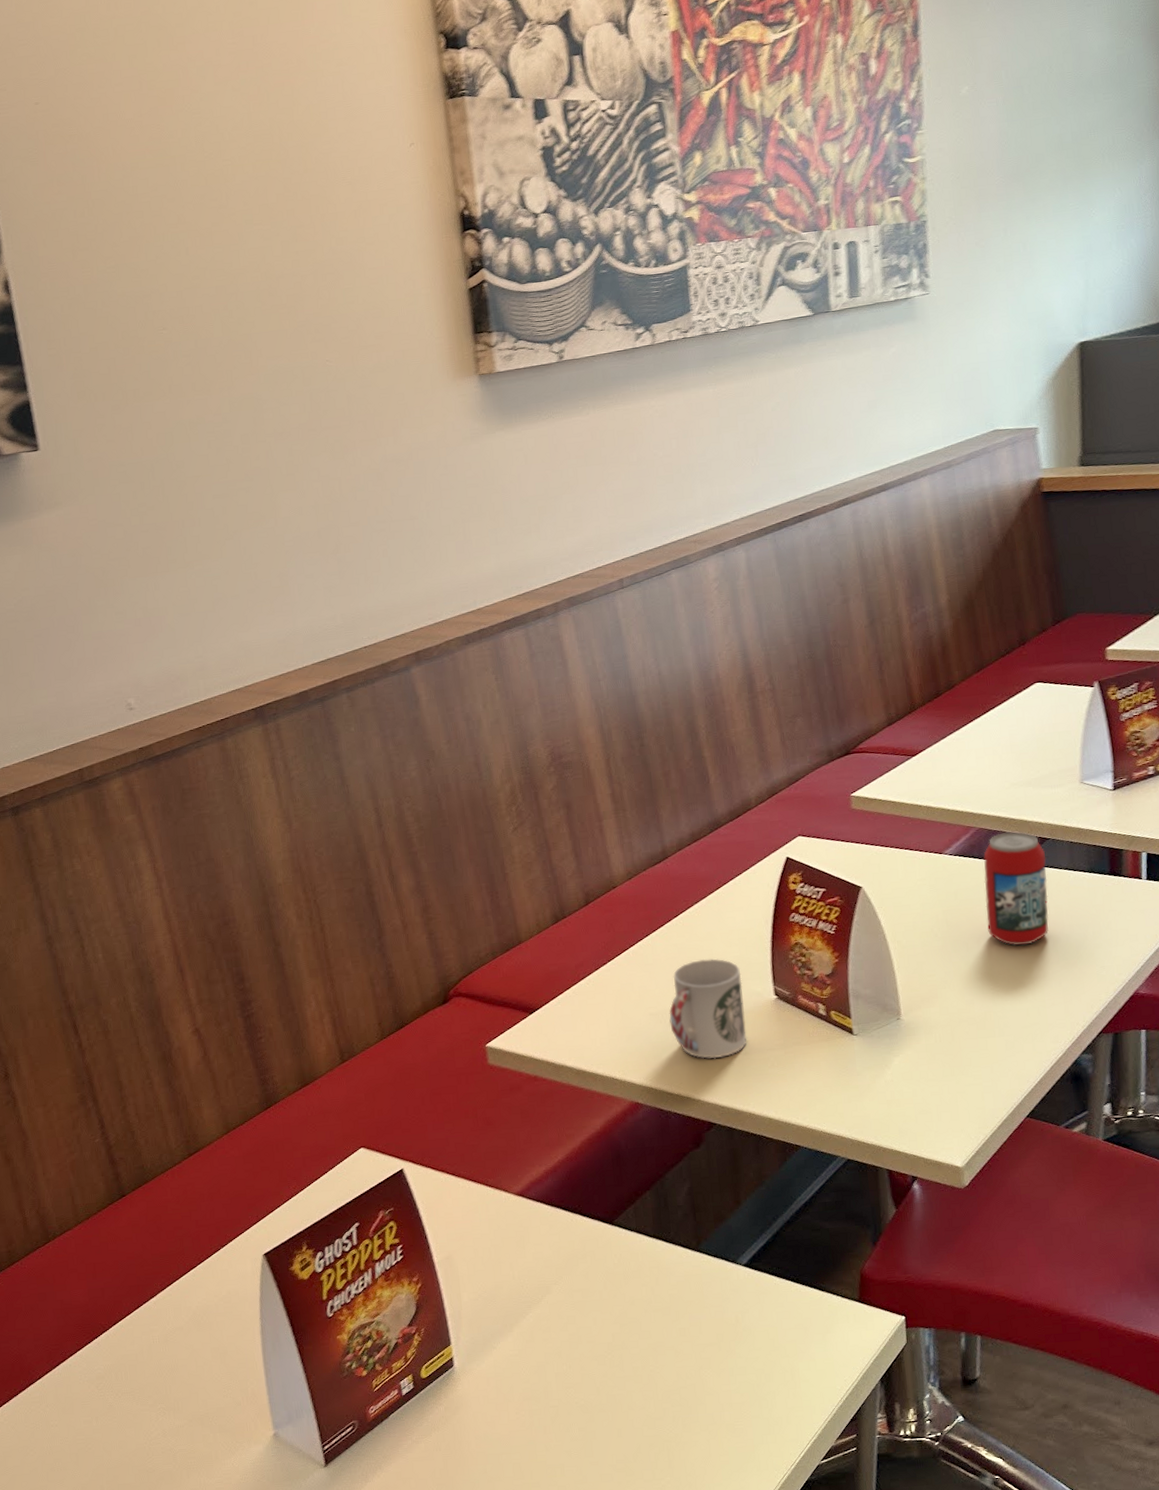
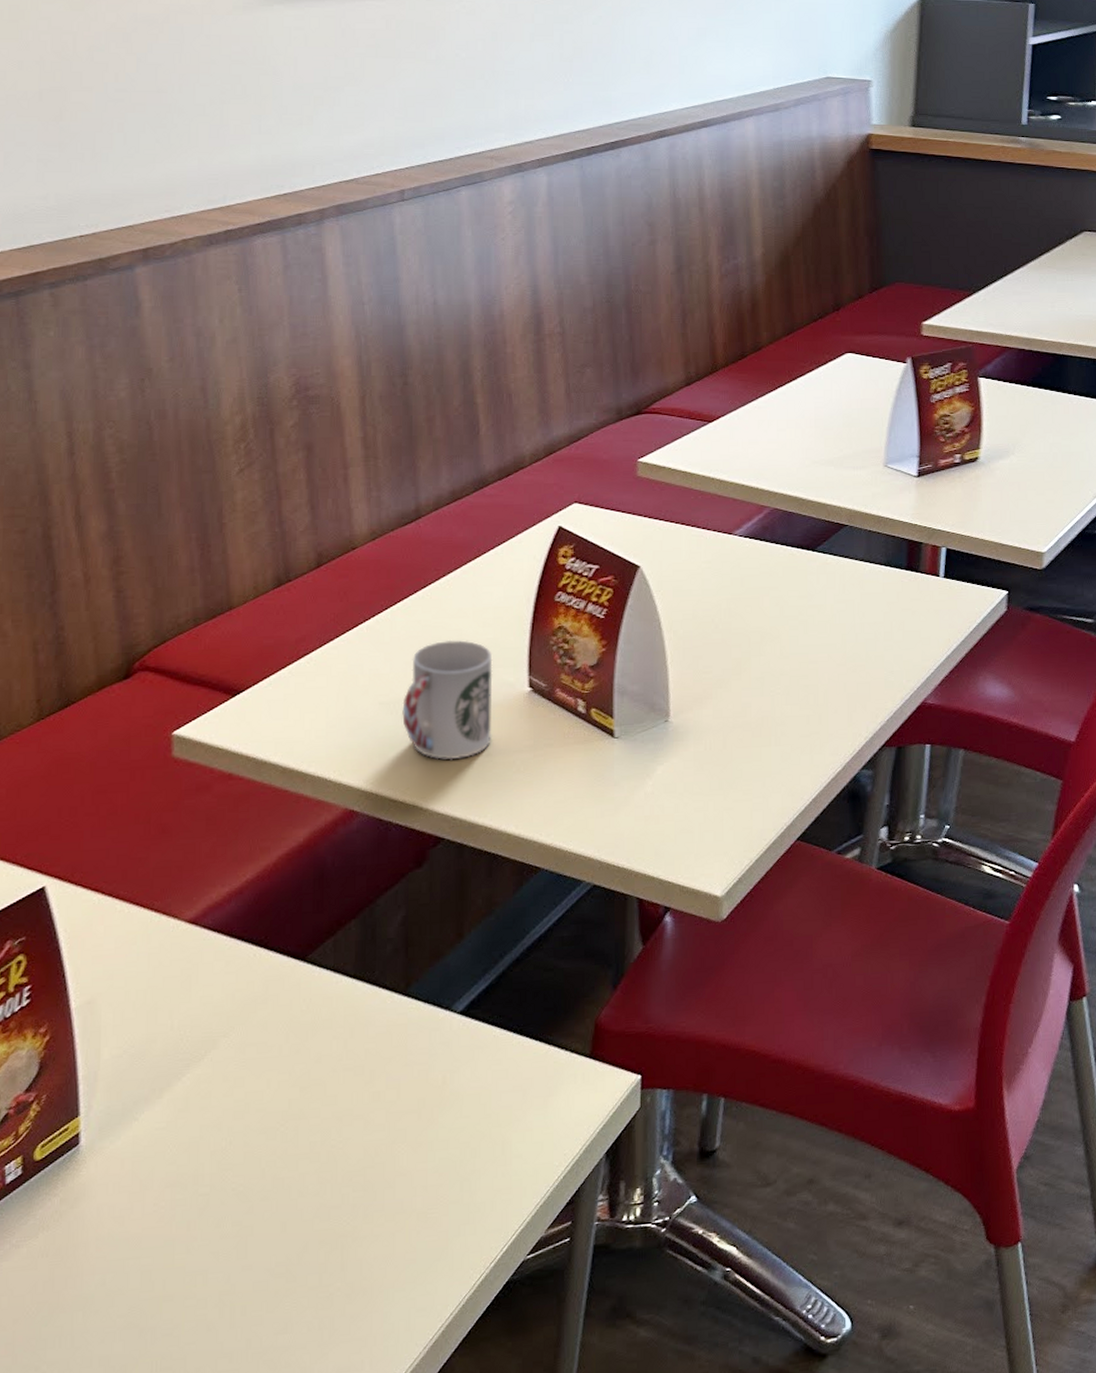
beverage can: present [983,832,1049,946] -> none [773,515,842,644]

